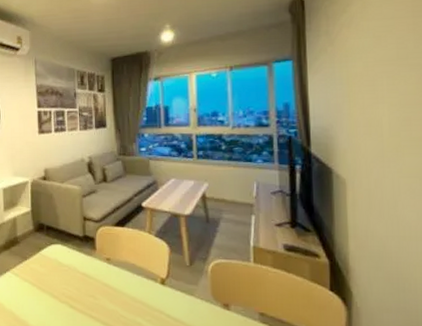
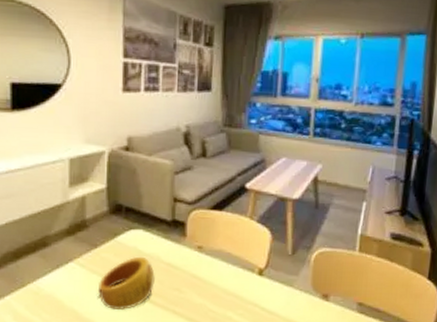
ring: none [29,267,73,313] -> present [97,256,155,310]

